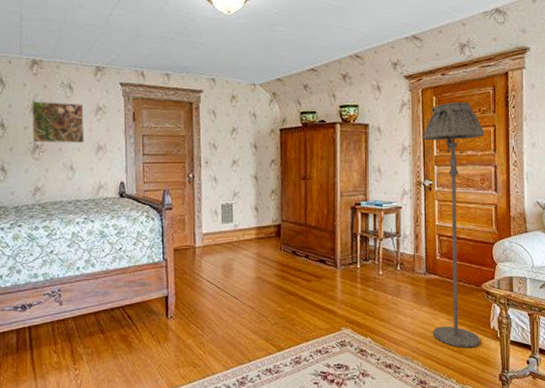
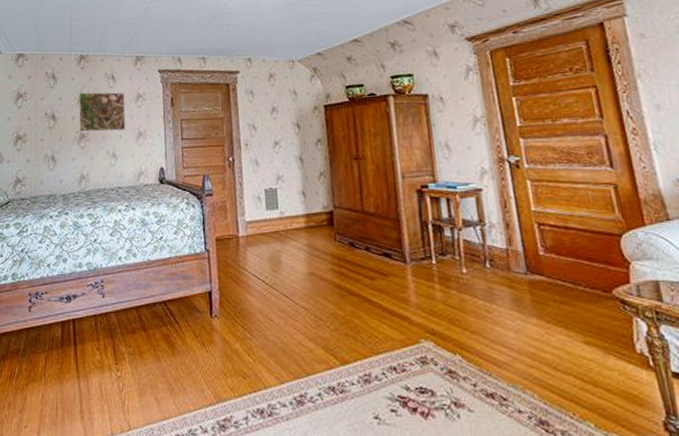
floor lamp: present [423,101,484,348] -> none [499,61,624,378]

